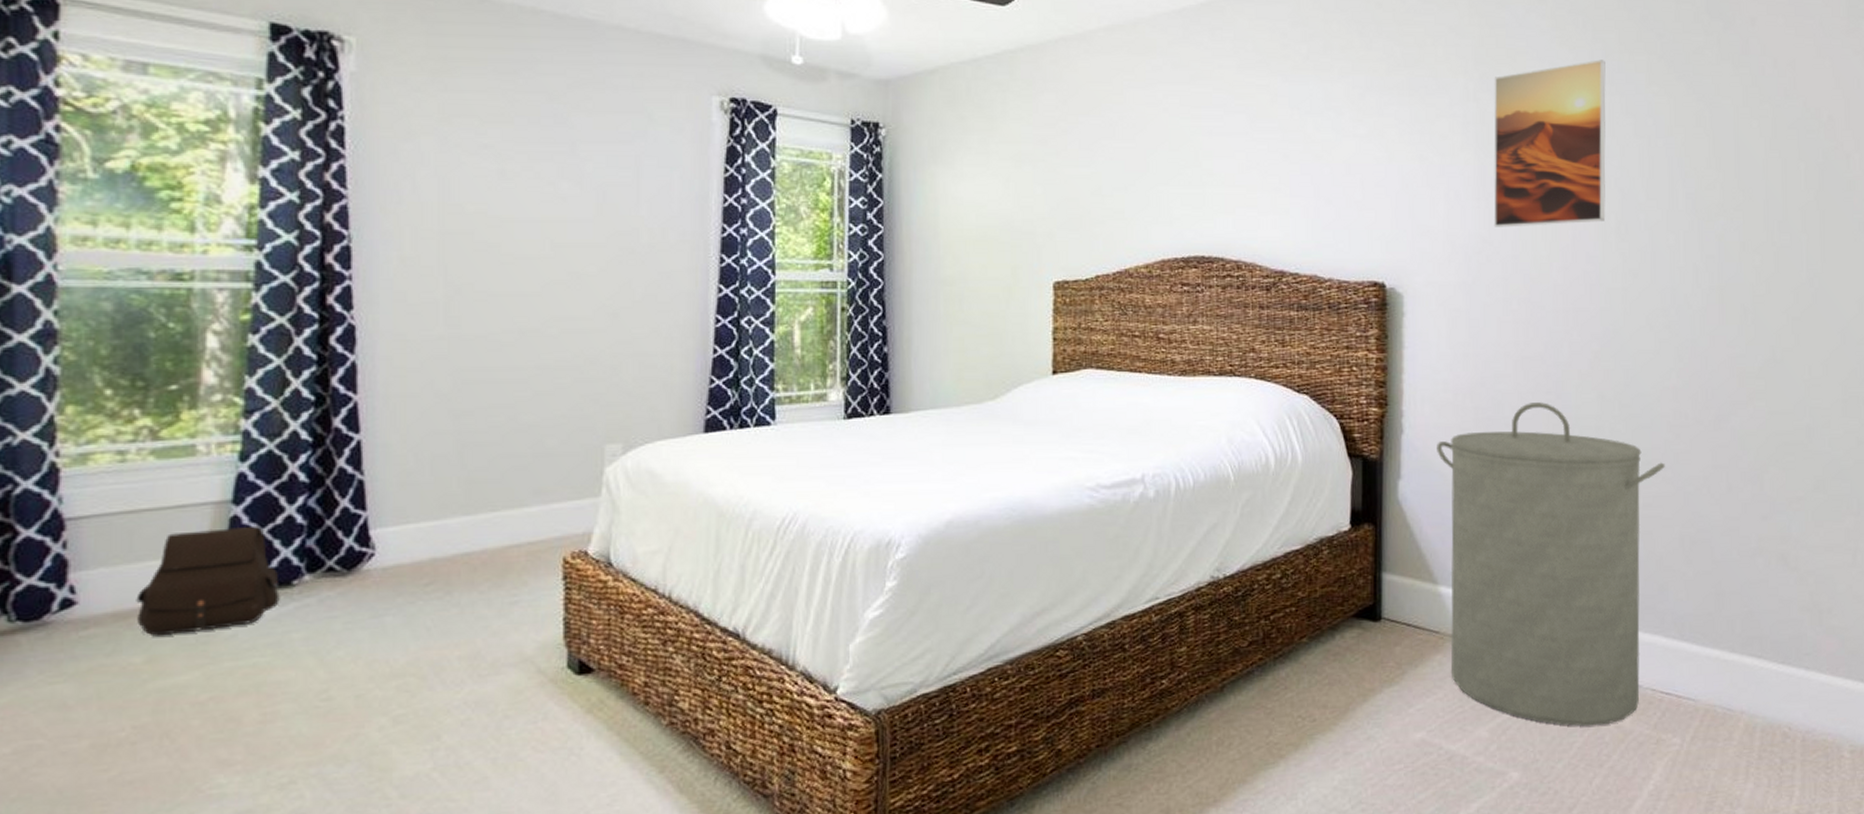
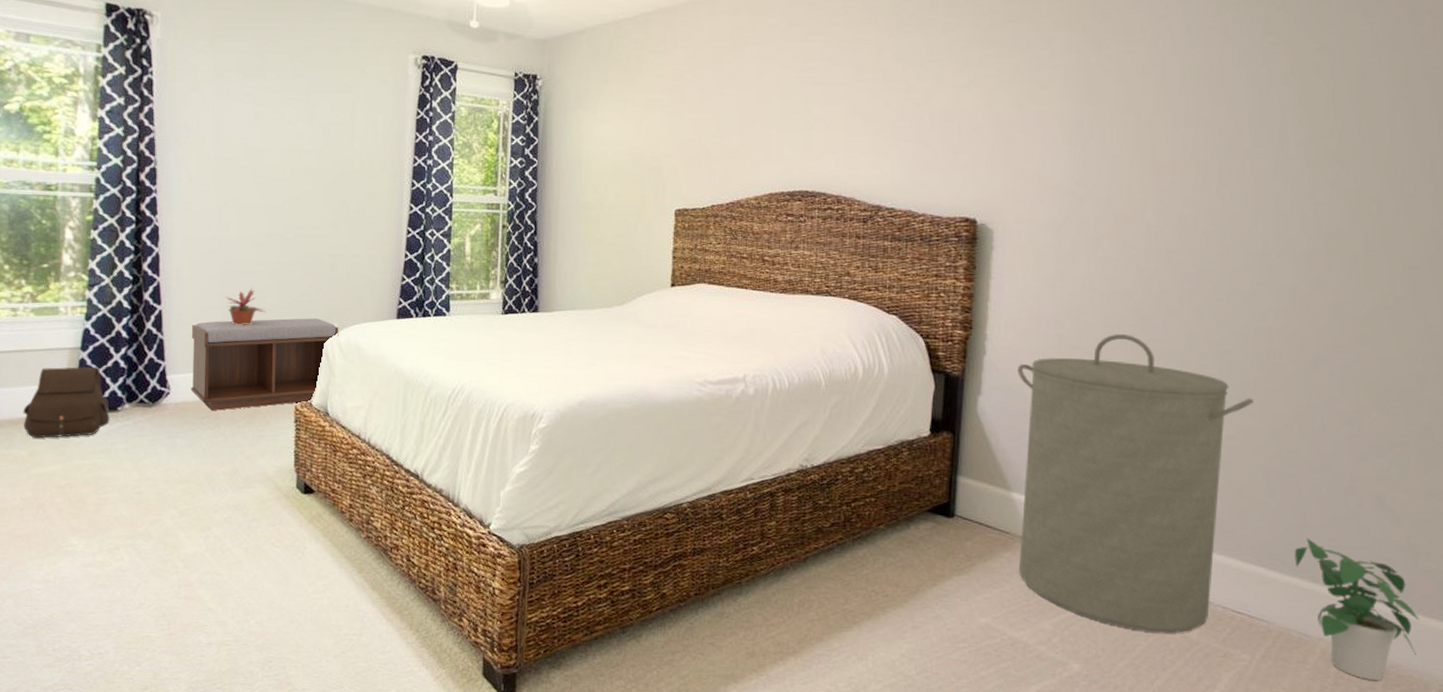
bench: none [406,439,624,574] -> present [190,318,339,411]
potted plant: none [459,402,519,454] -> present [226,287,266,325]
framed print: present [1493,59,1606,227] -> none [1088,11,1219,171]
potted plant: none [1712,605,1828,749] -> present [1294,537,1420,680]

